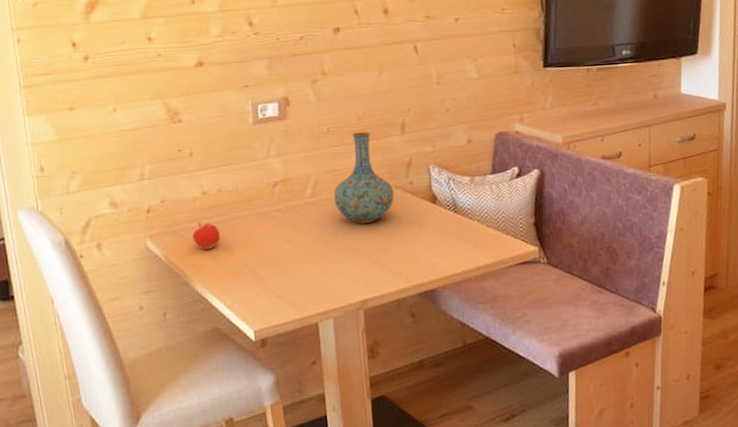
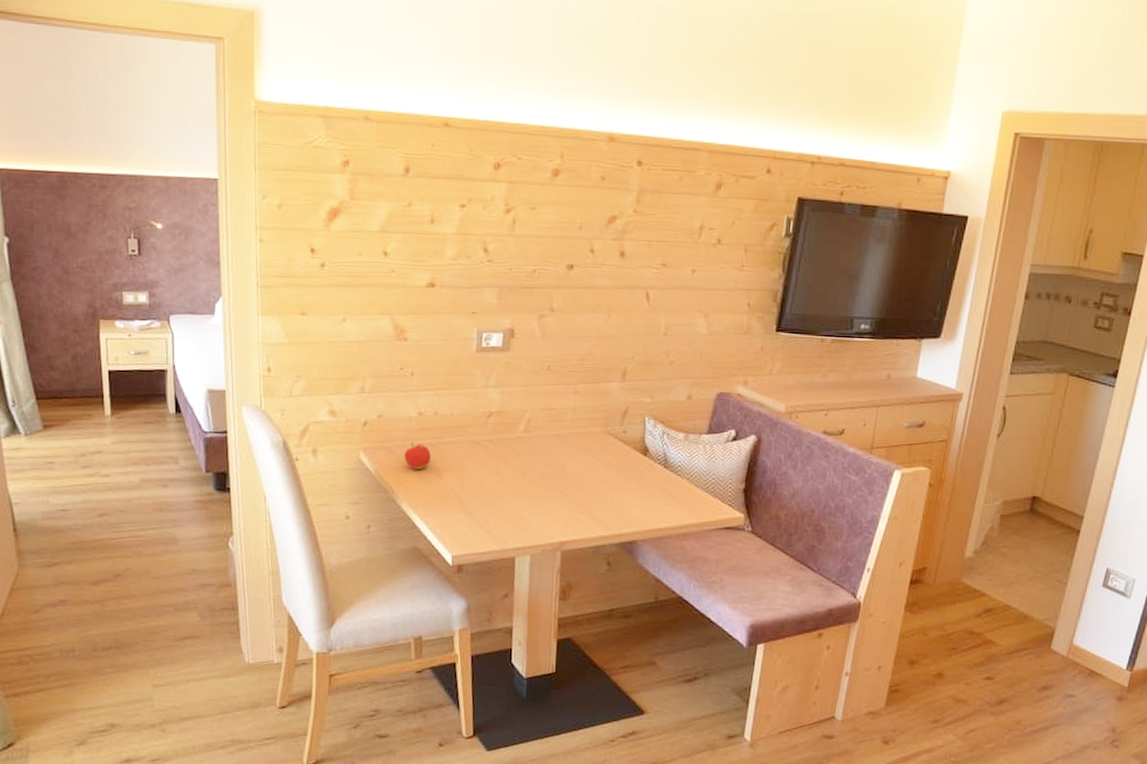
vase: present [333,132,394,224] -> none [546,373,606,466]

